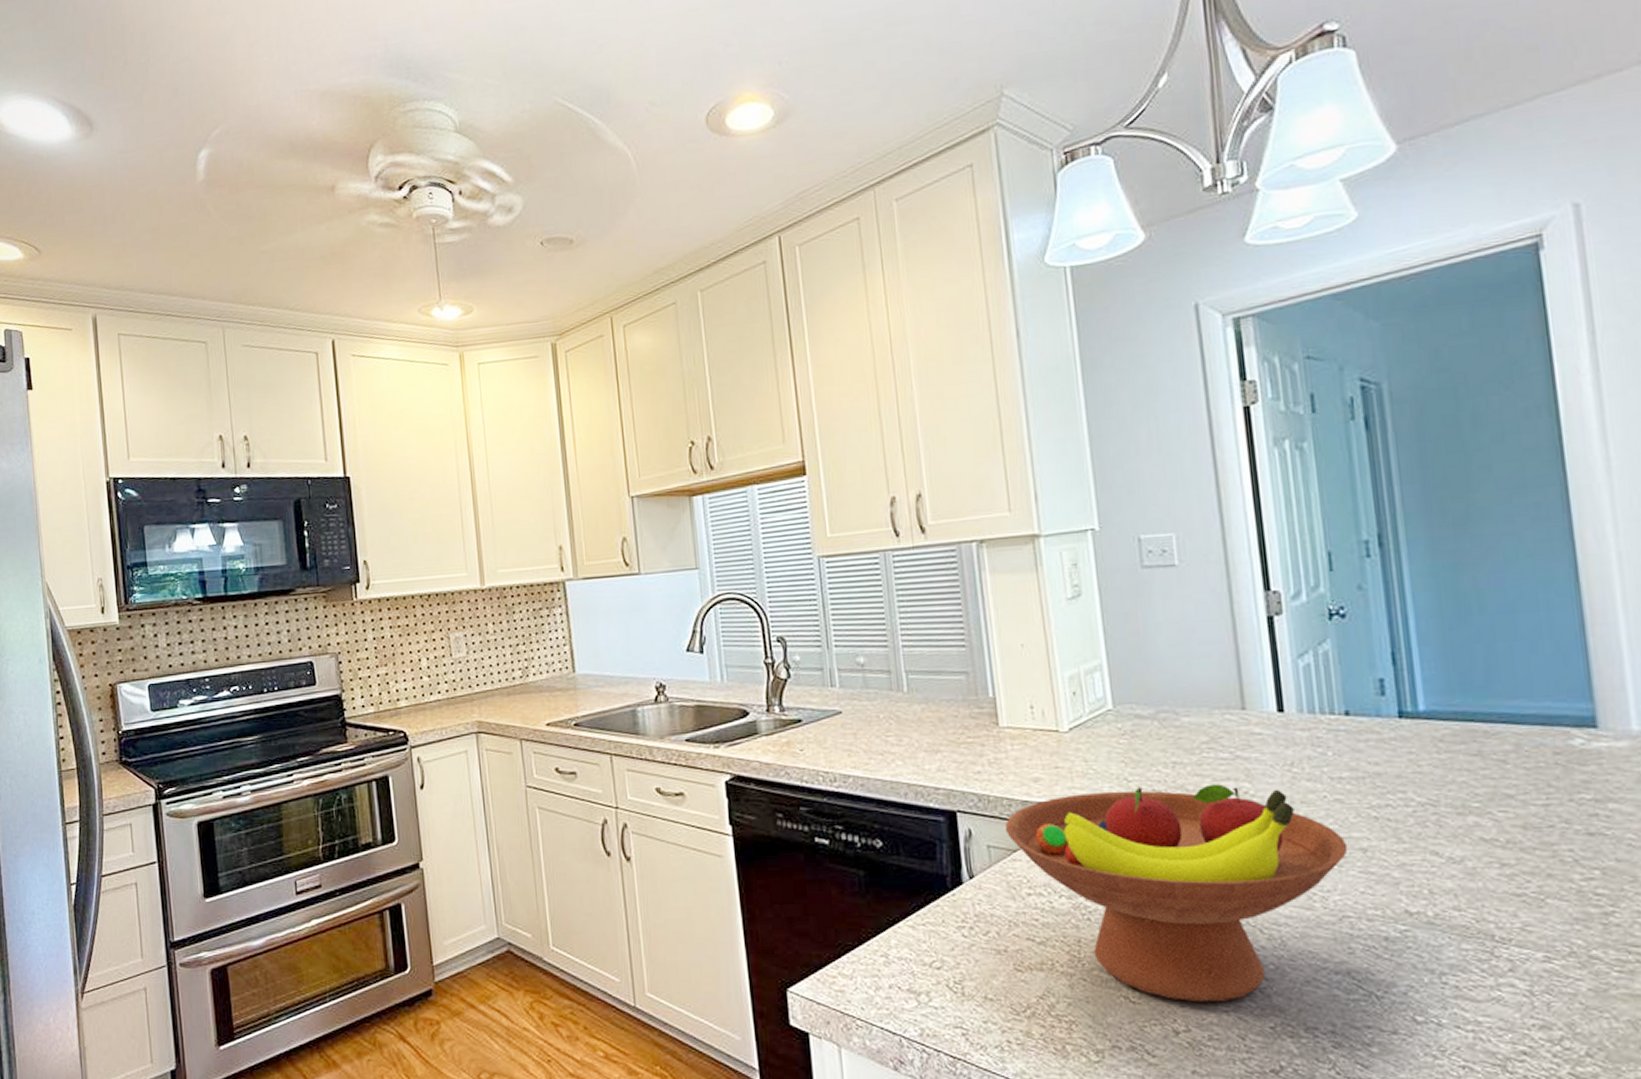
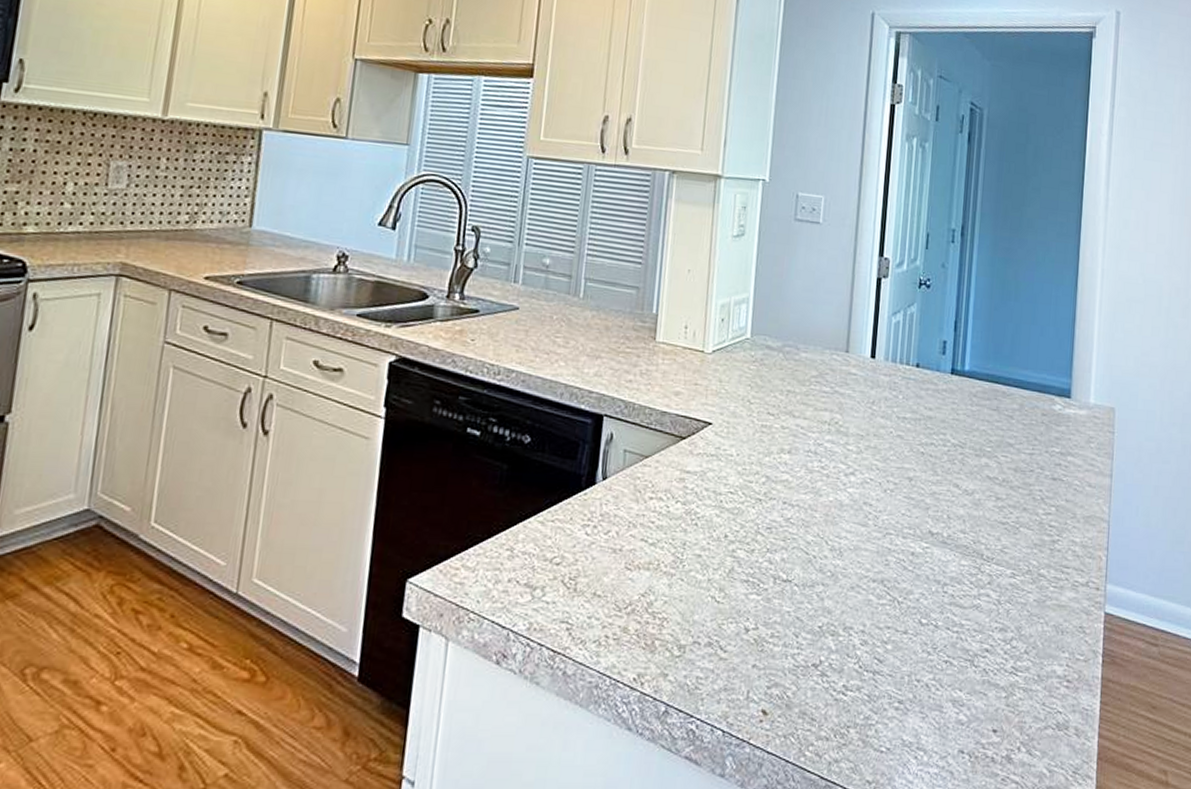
fruit bowl: present [1004,784,1348,1003] -> none [642,409,900,604]

